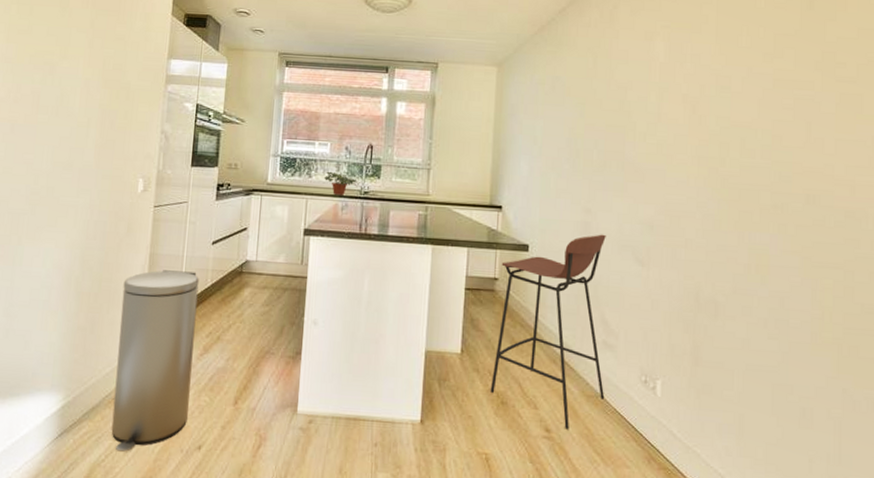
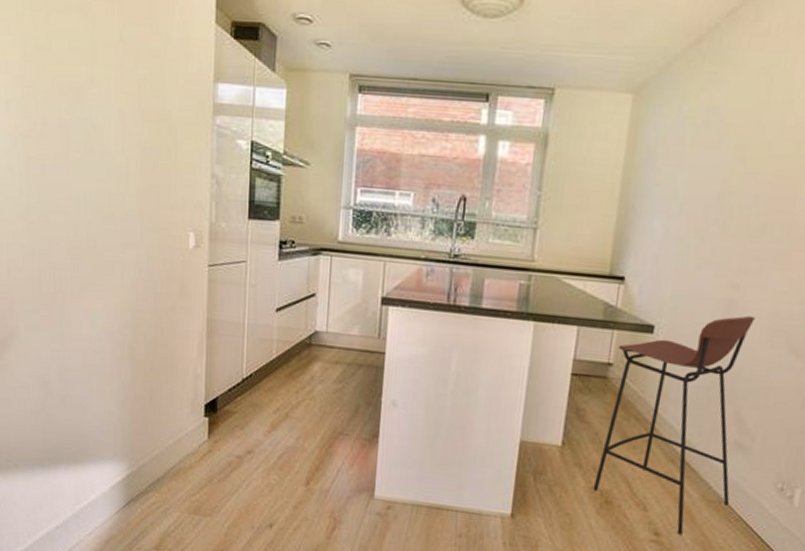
pedal bin: present [111,270,199,452] -> none [179,338,263,525]
potted plant: present [324,171,361,196] -> none [406,228,451,259]

